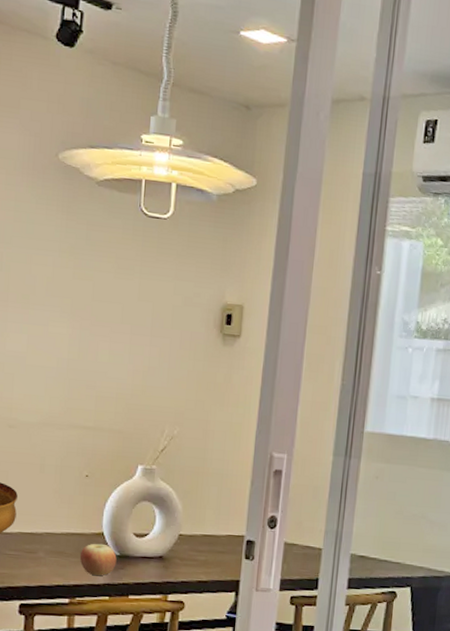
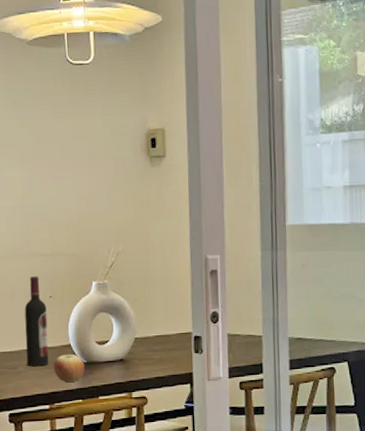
wine bottle: none [48,450,81,554] -> present [24,276,49,367]

